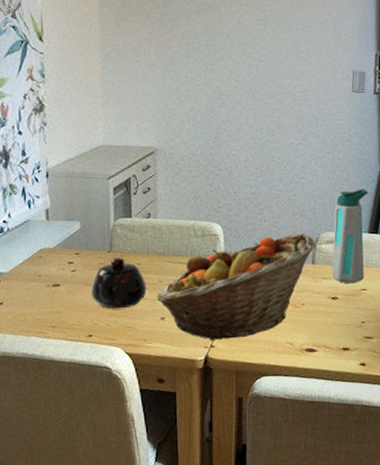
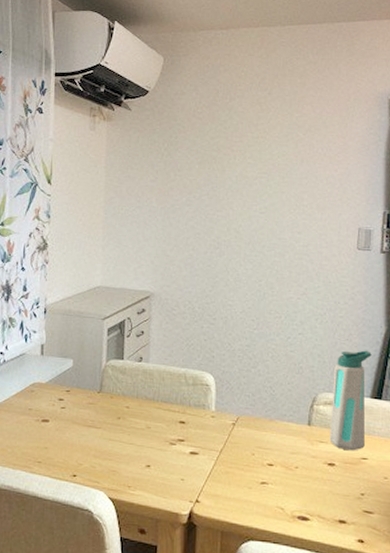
teapot: present [91,257,147,309] -> none [78,399,134,452]
fruit basket: present [156,233,315,340] -> none [143,391,312,496]

